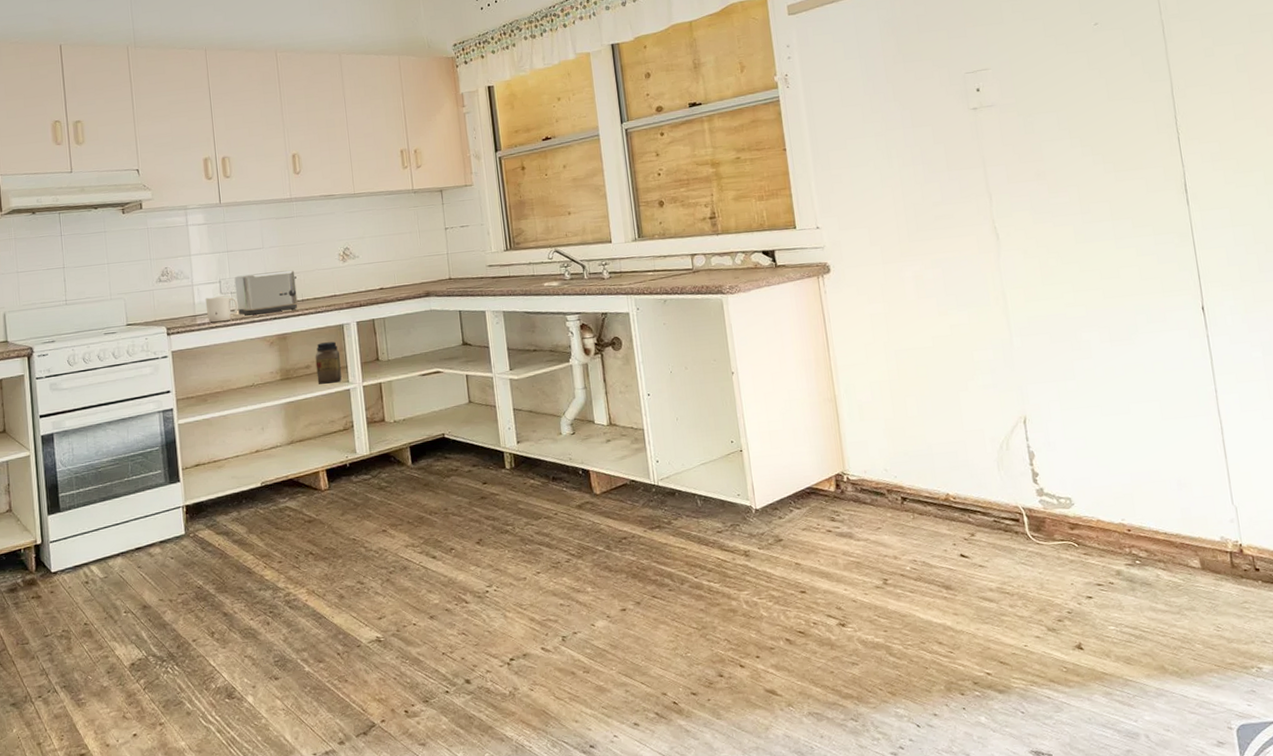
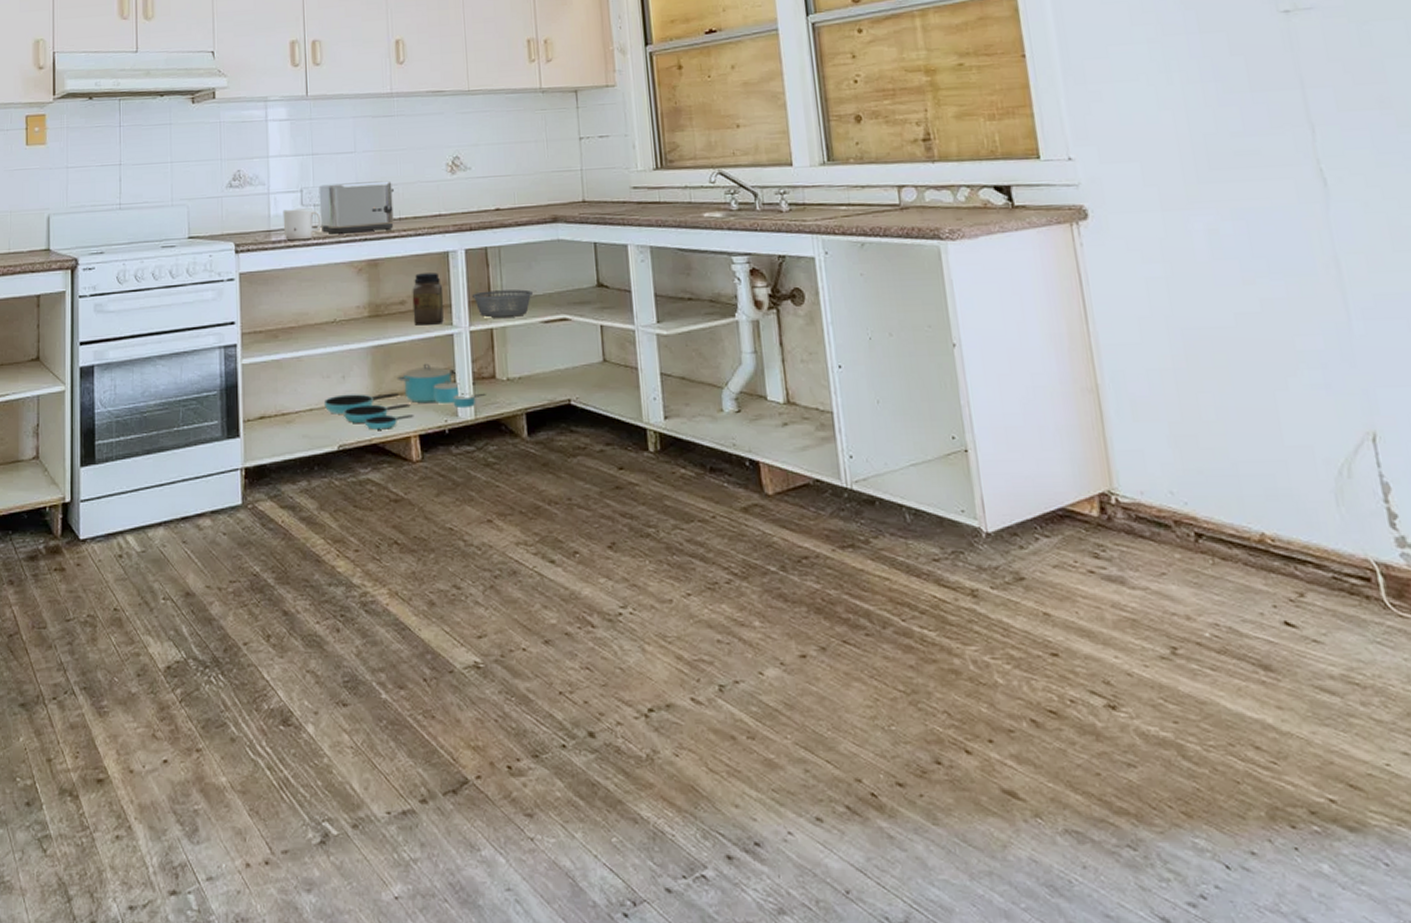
cookware set: none [247,413,378,468] -> present [323,363,486,430]
colander: none [363,350,413,375] -> present [471,289,534,318]

